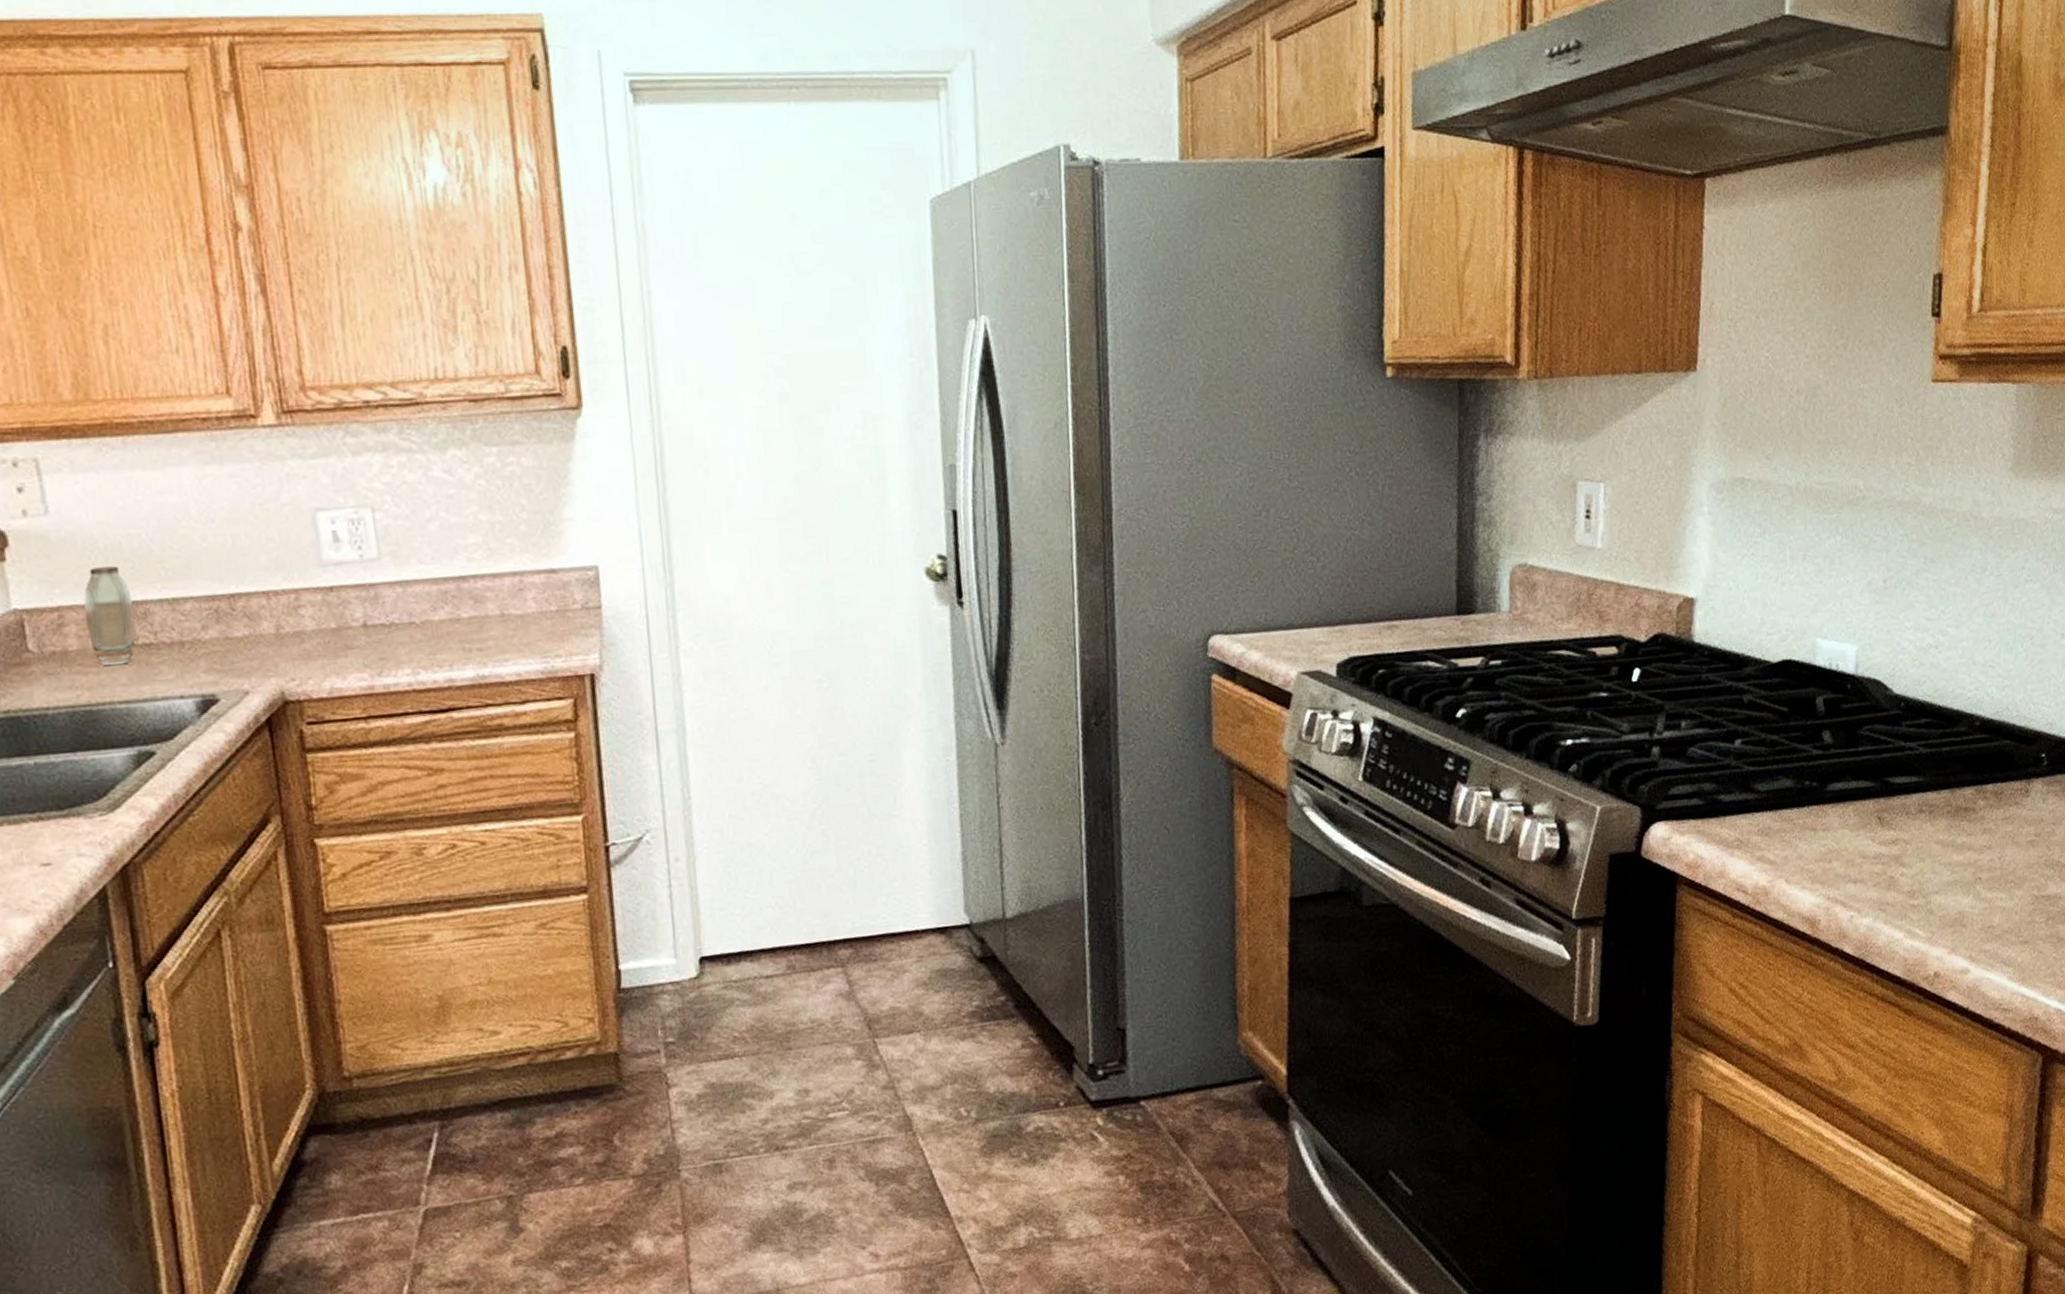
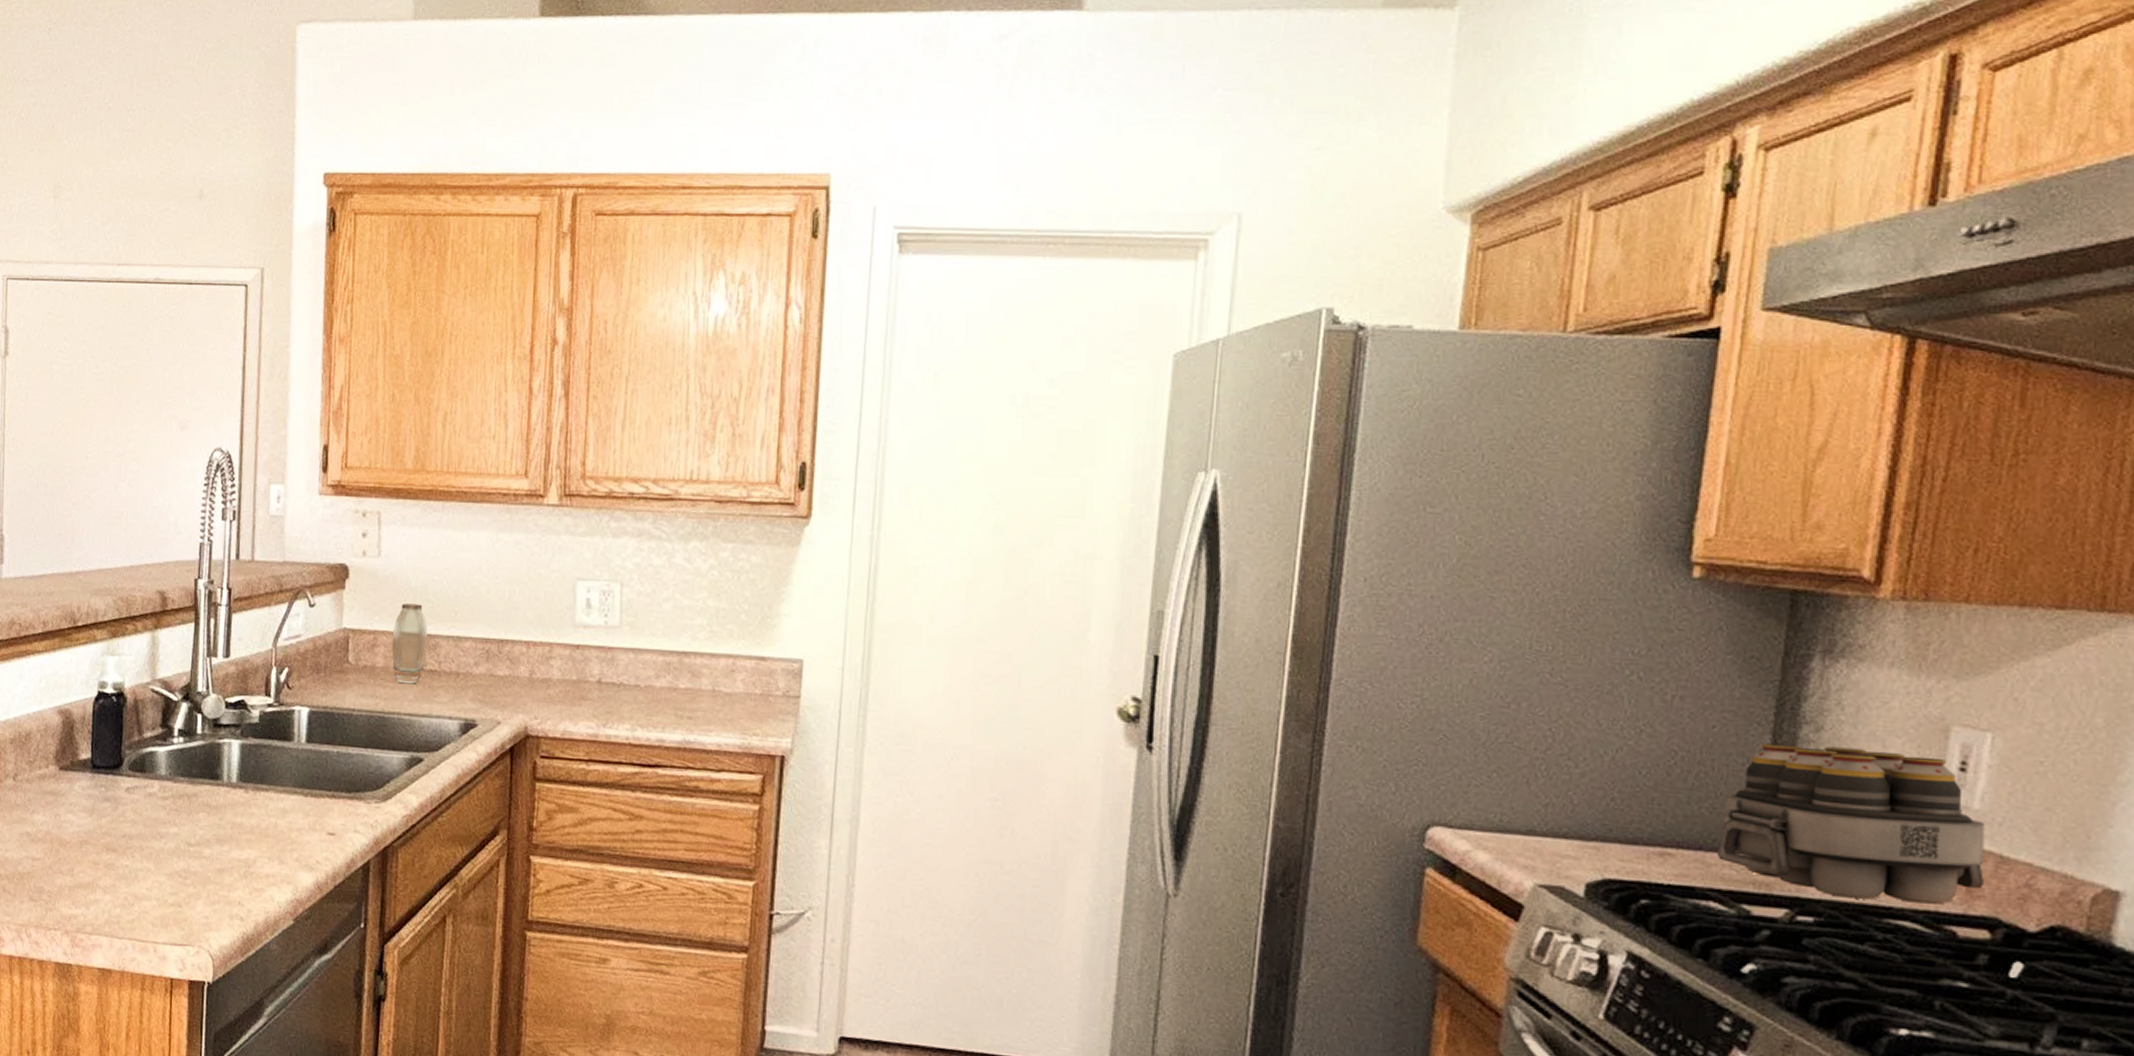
spice rack: none [1428,510,1610,640] -> present [1716,743,1985,905]

